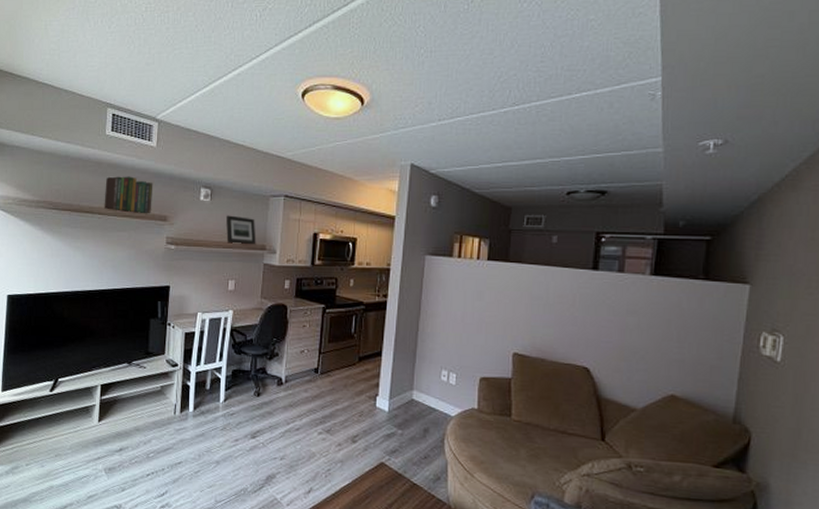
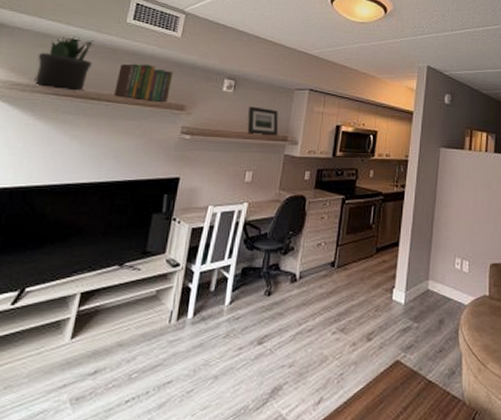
planter: none [37,151,82,205] -> present [35,36,94,91]

